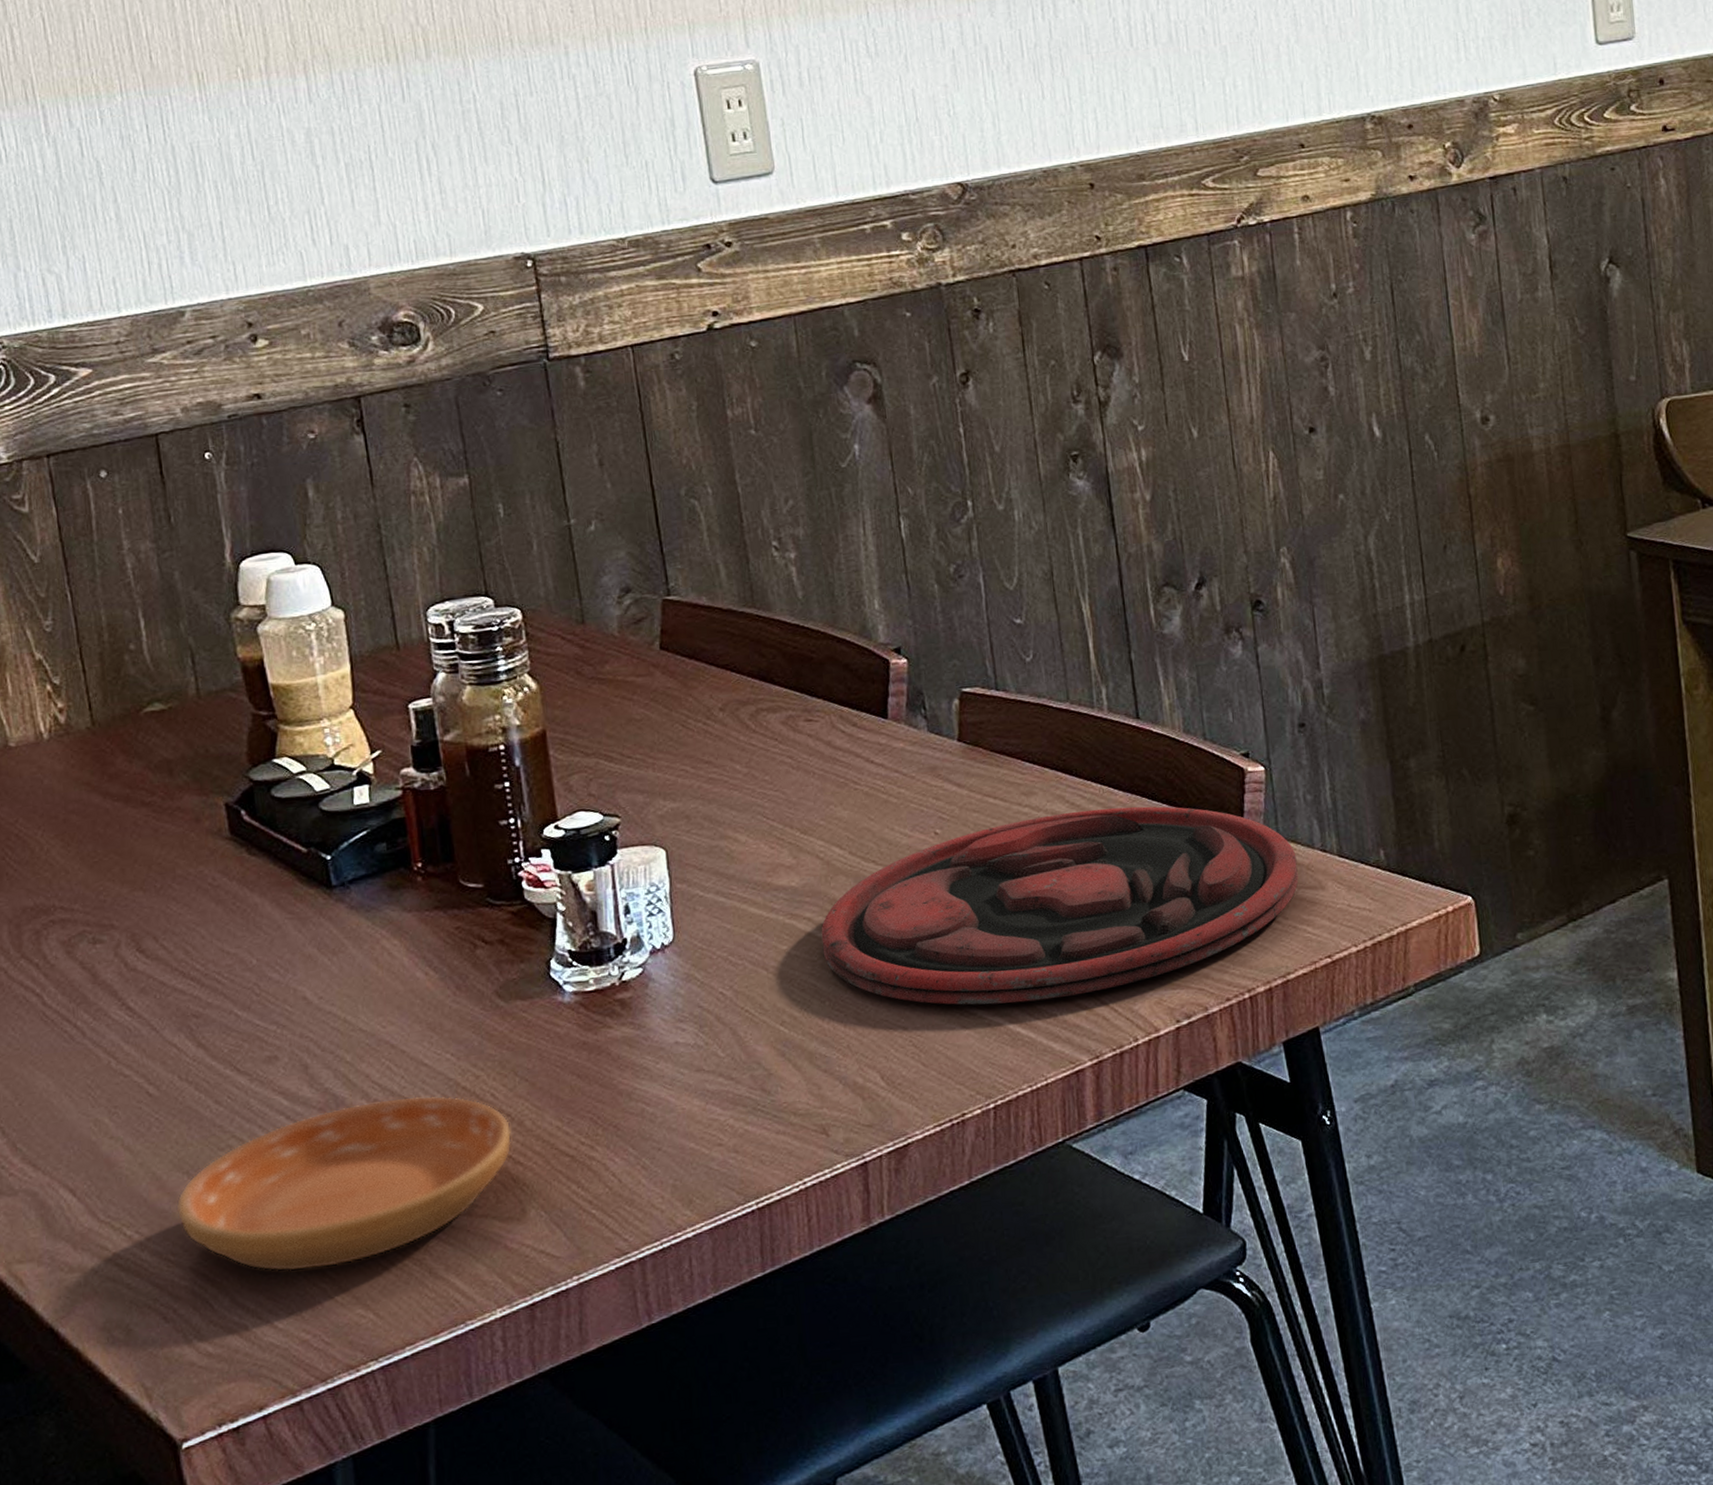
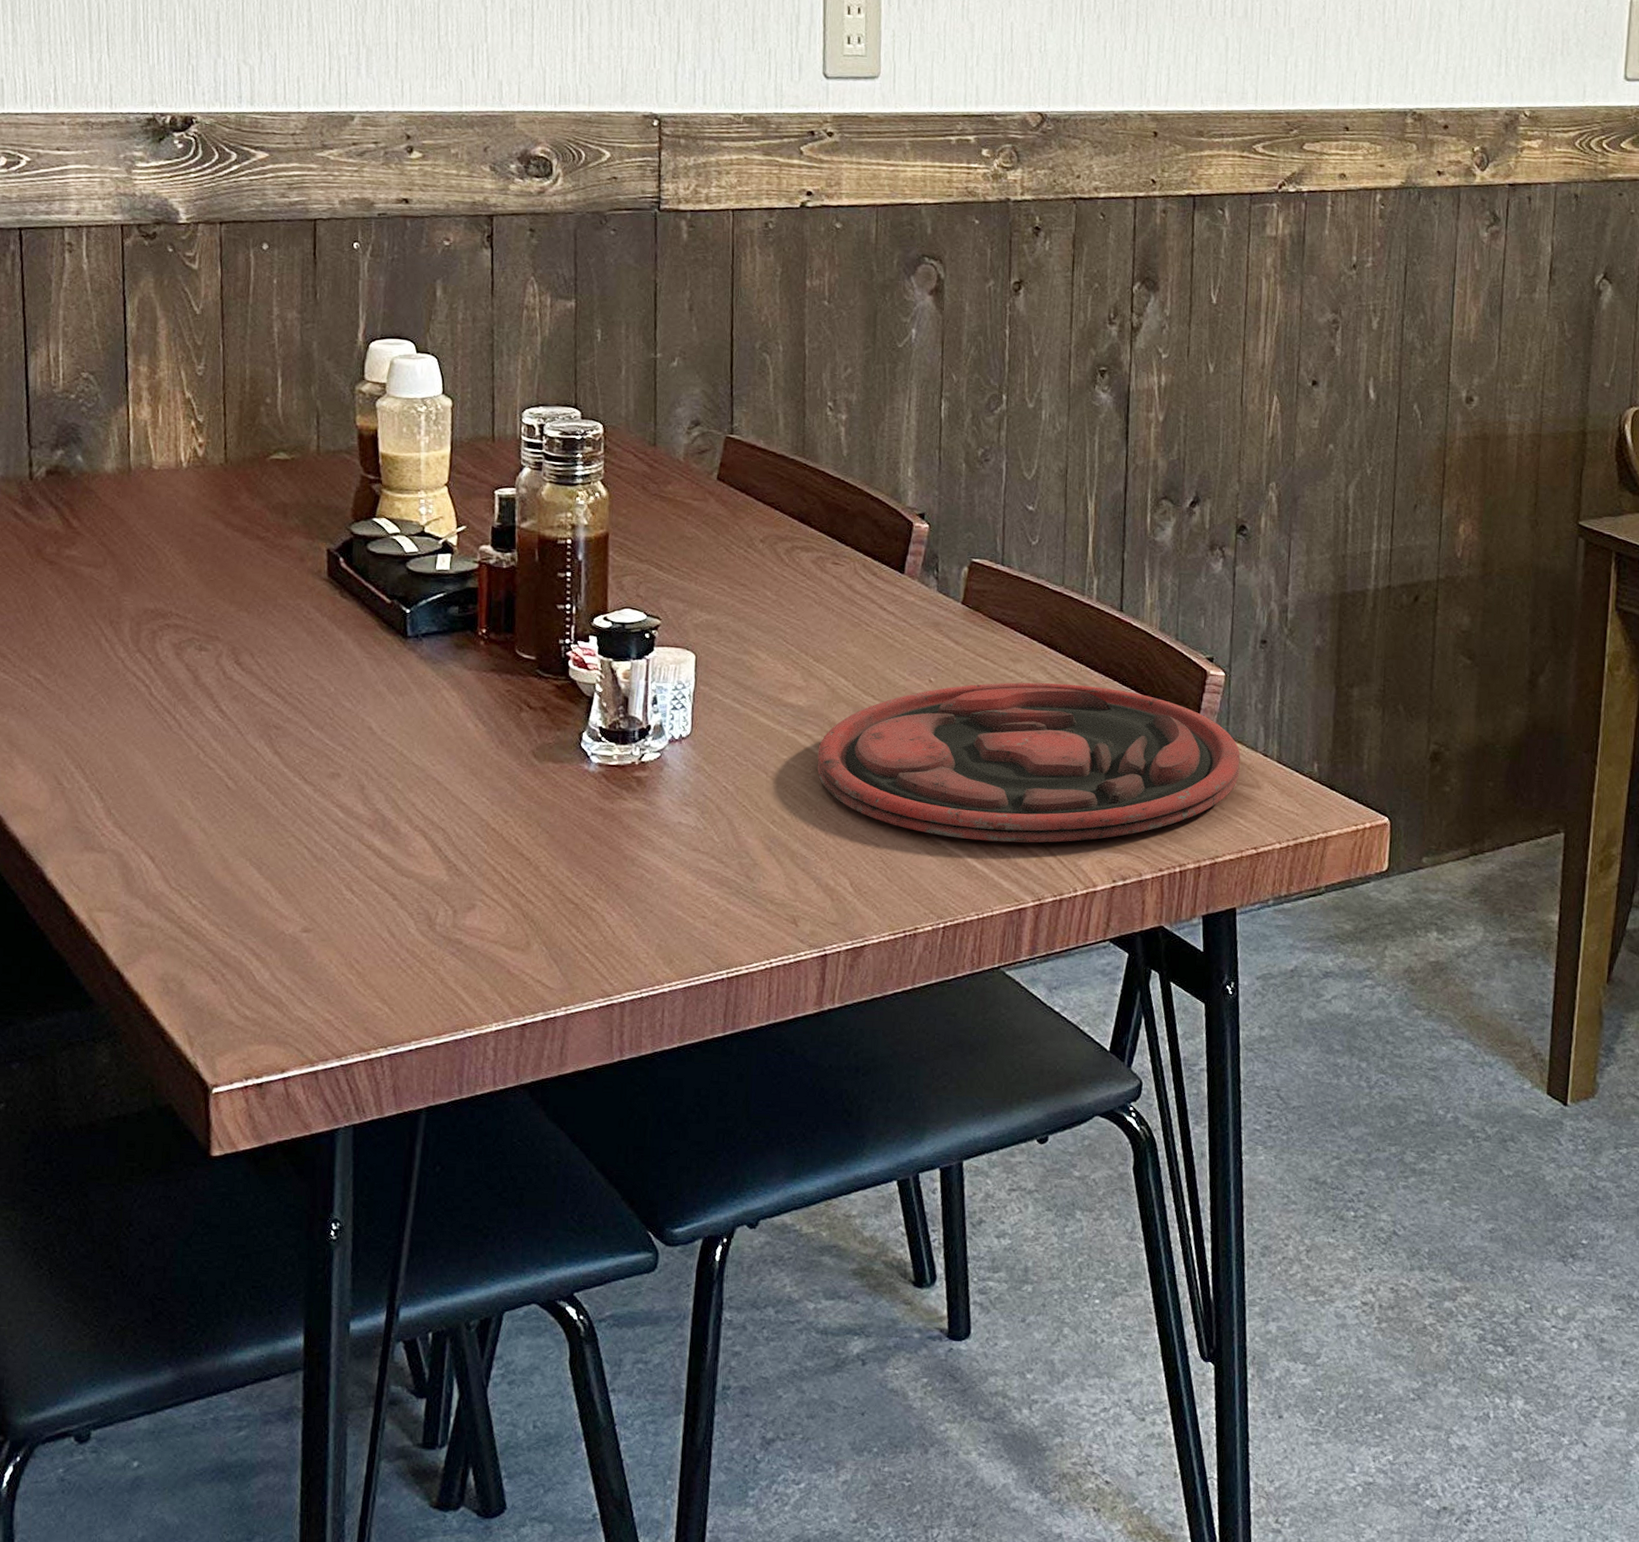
saucer: present [176,1095,512,1272] -> none [236,826,529,962]

